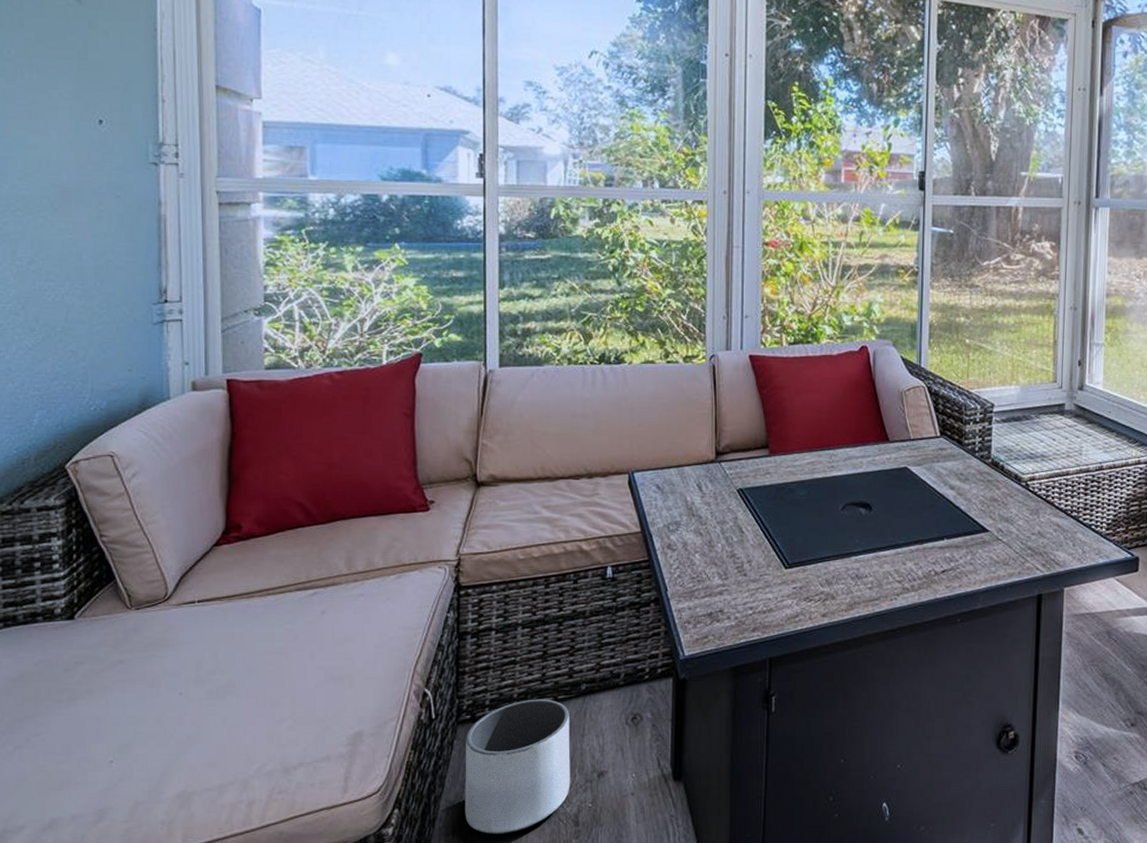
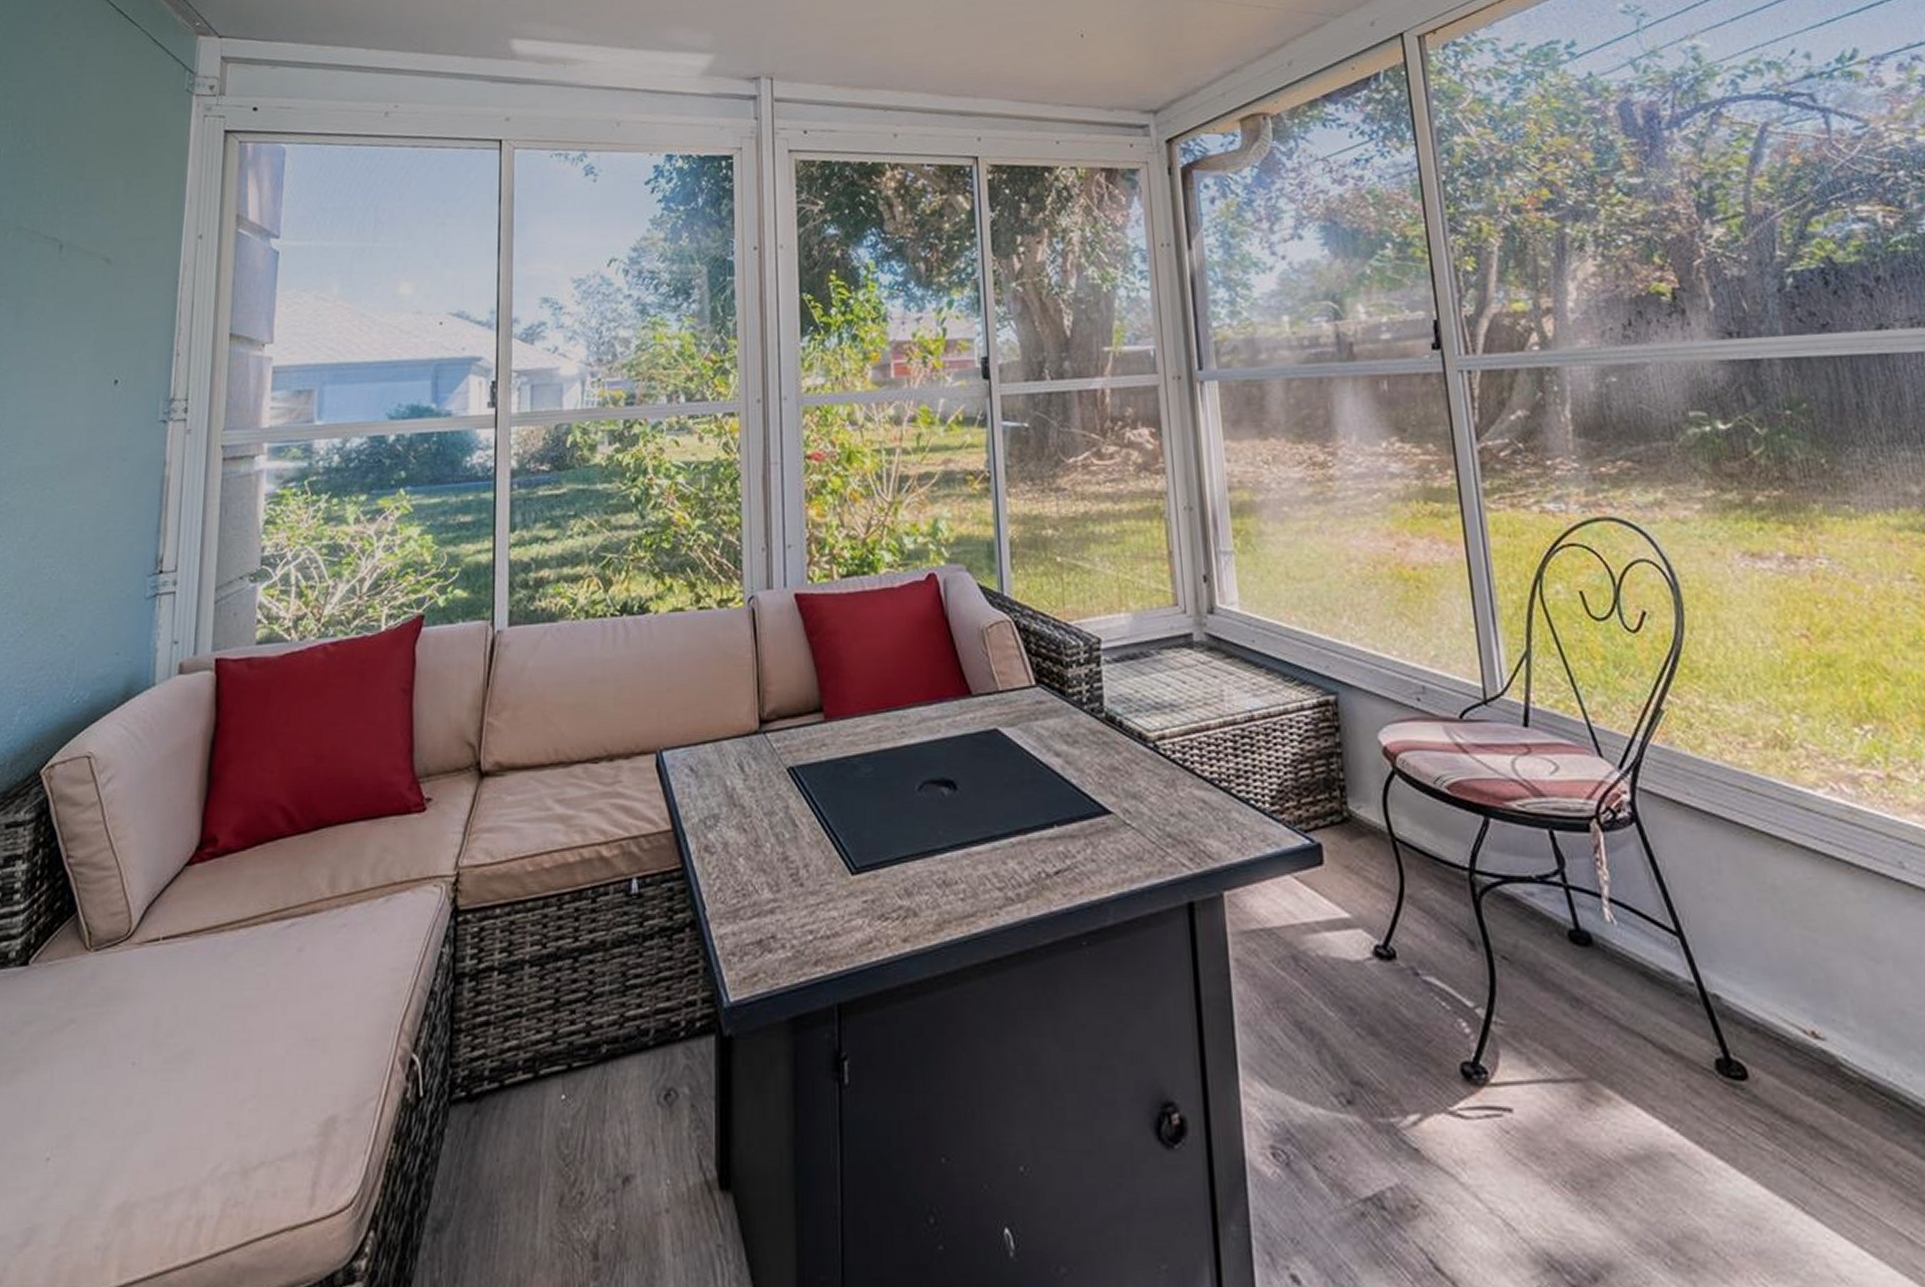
planter: present [465,699,571,834] -> none [455,1067,588,1271]

